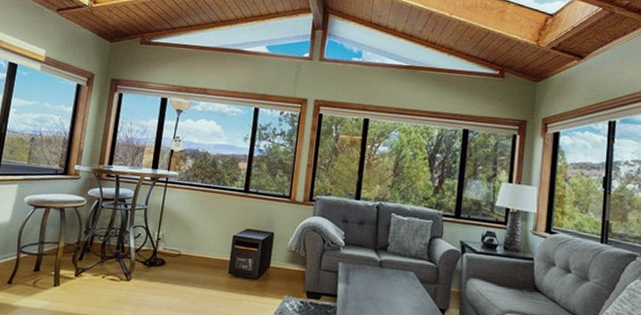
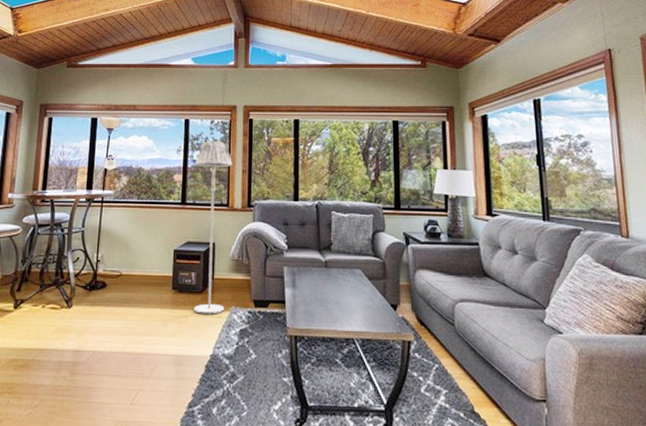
floor lamp: none [248,131,299,301] -> present [194,141,233,314]

